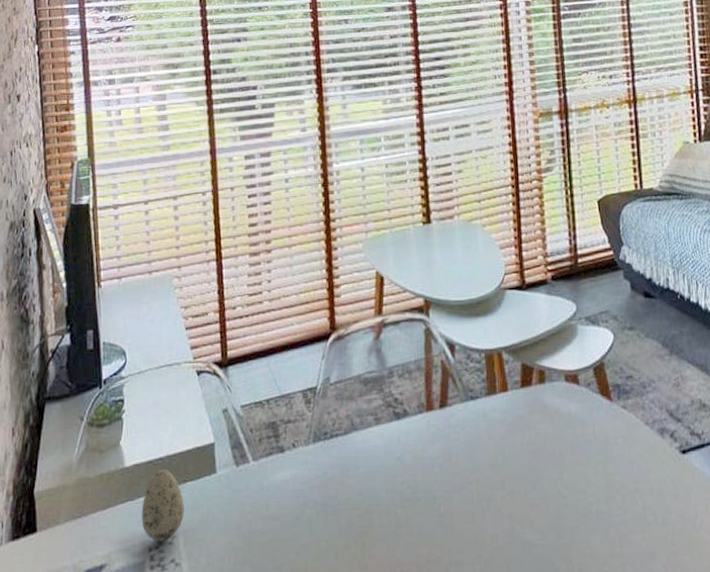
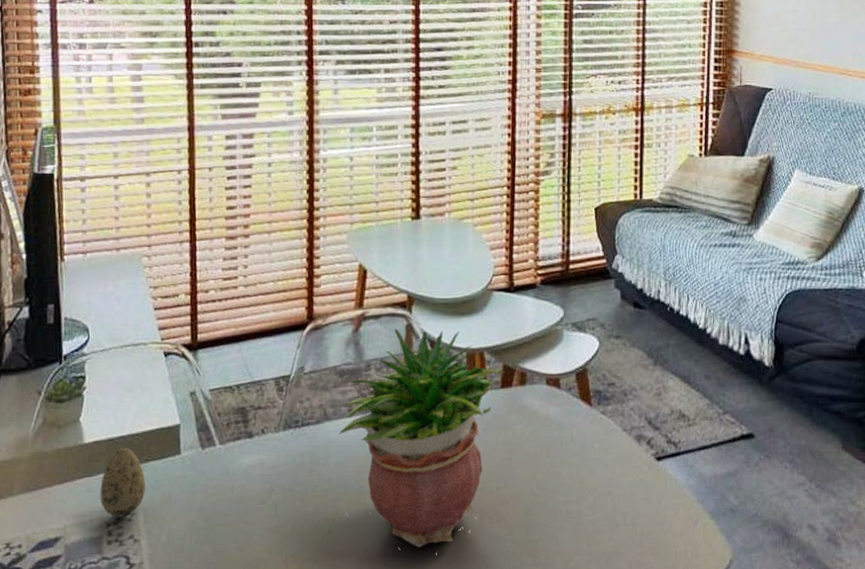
potted plant: none [367,332,524,563] -> present [339,328,506,553]

